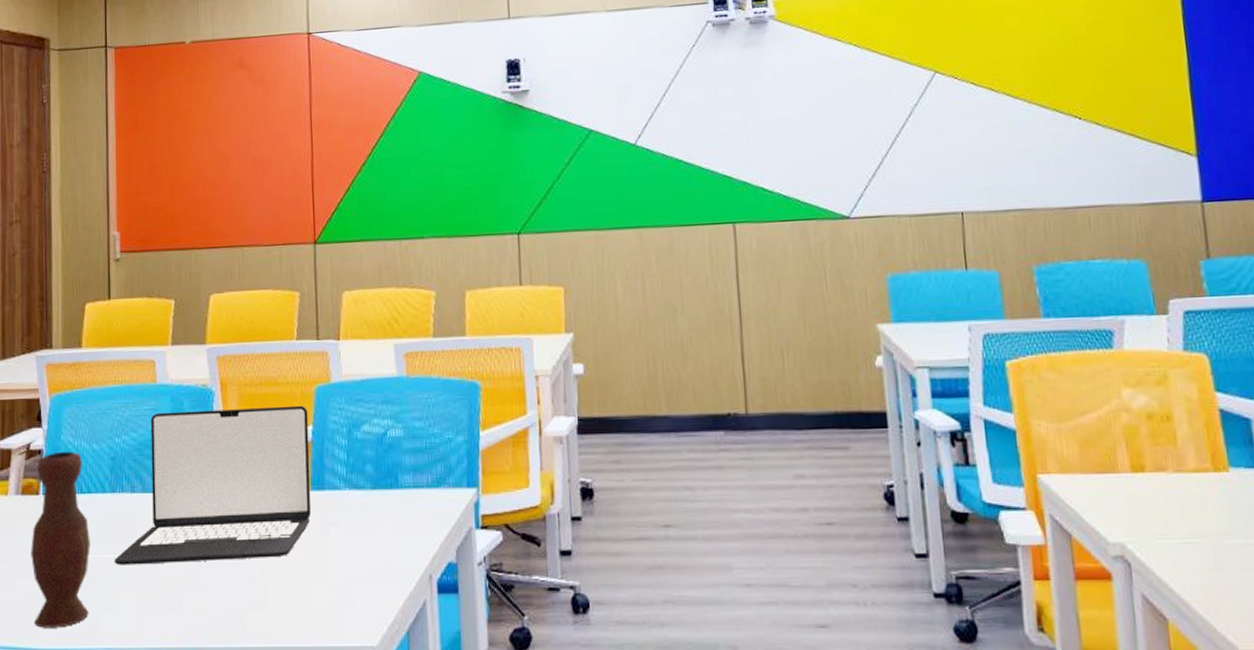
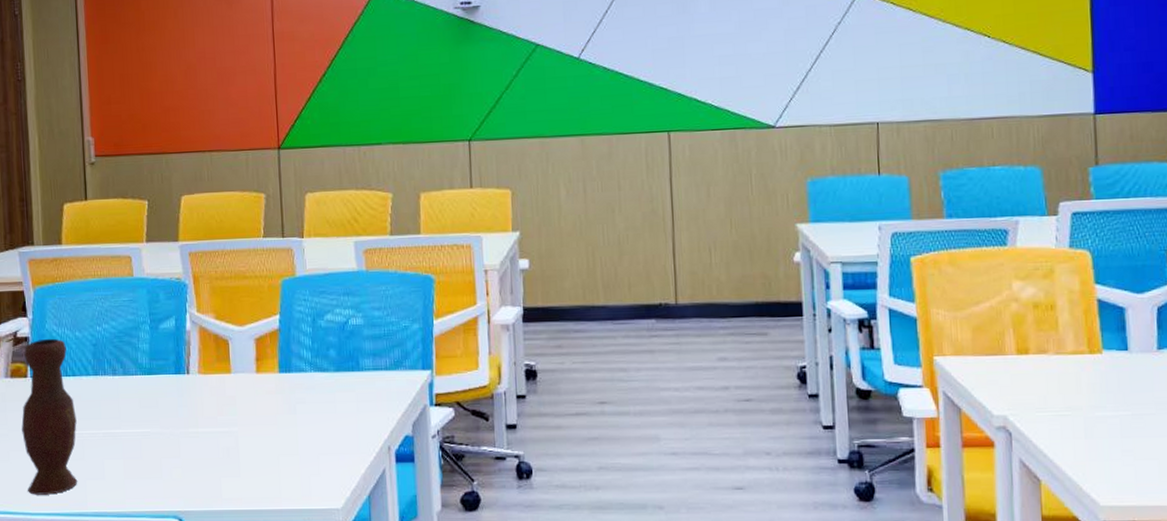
laptop: present [114,405,311,565] -> none [99,297,279,440]

